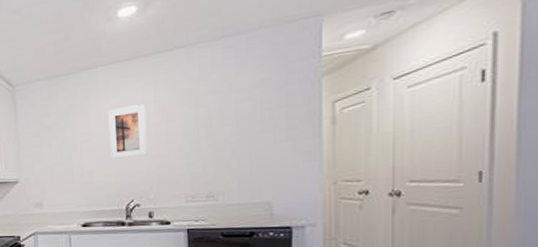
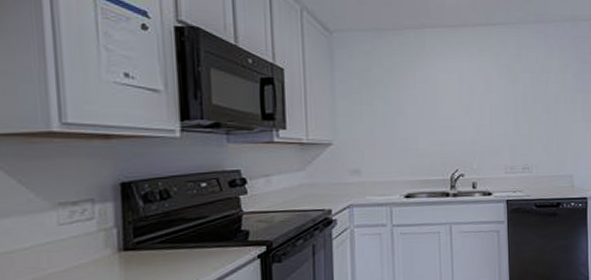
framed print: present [108,104,147,160] -> none [435,73,471,126]

